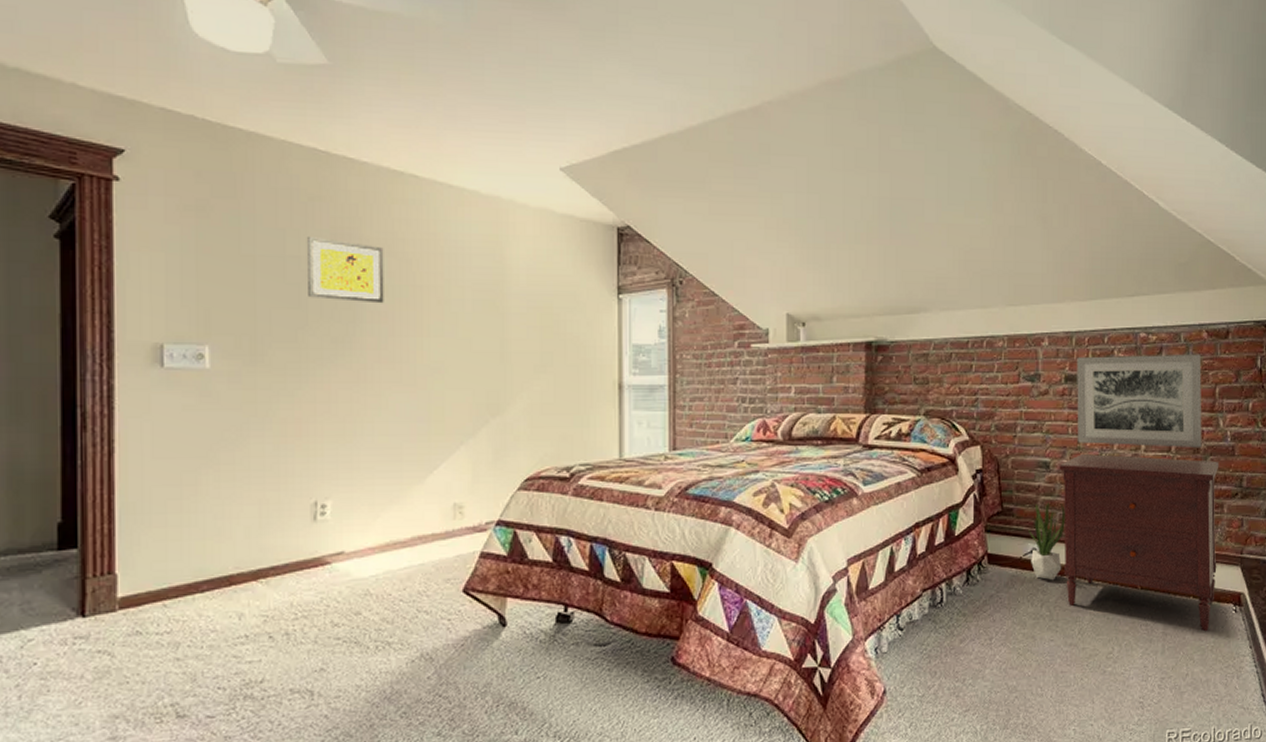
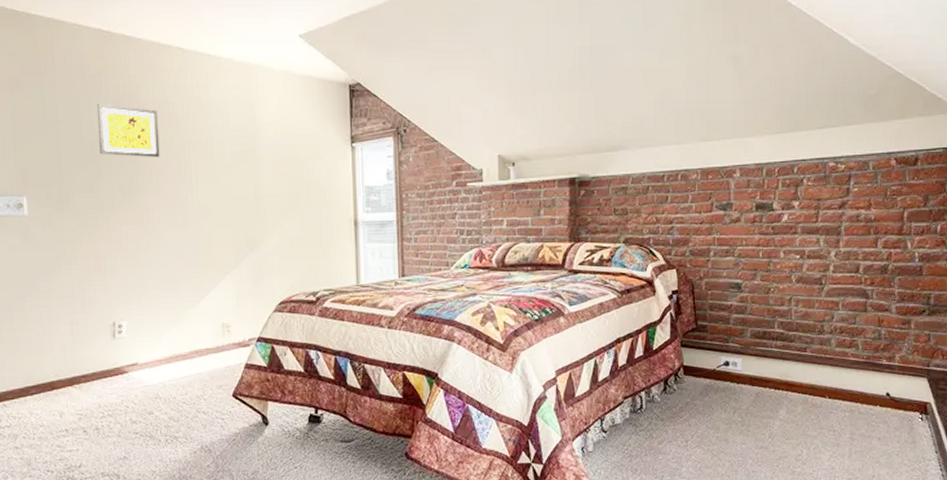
potted plant: present [1028,502,1065,581] -> none [721,320,756,390]
dresser: present [1059,454,1219,632] -> none [750,275,907,438]
wall art: present [1077,354,1202,448] -> none [767,180,890,269]

